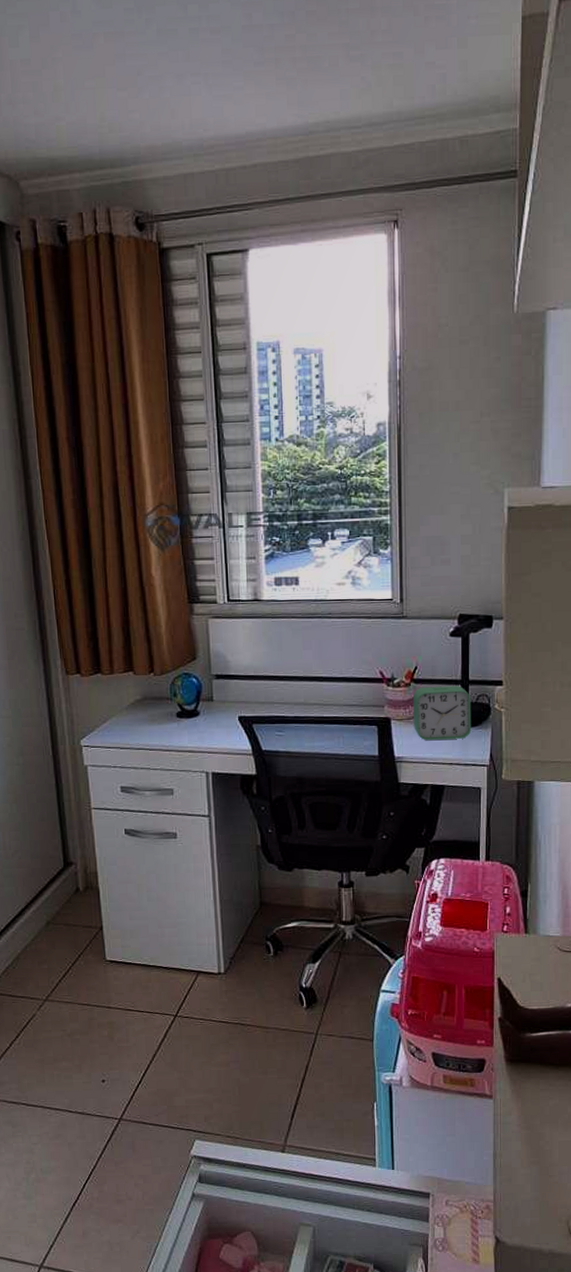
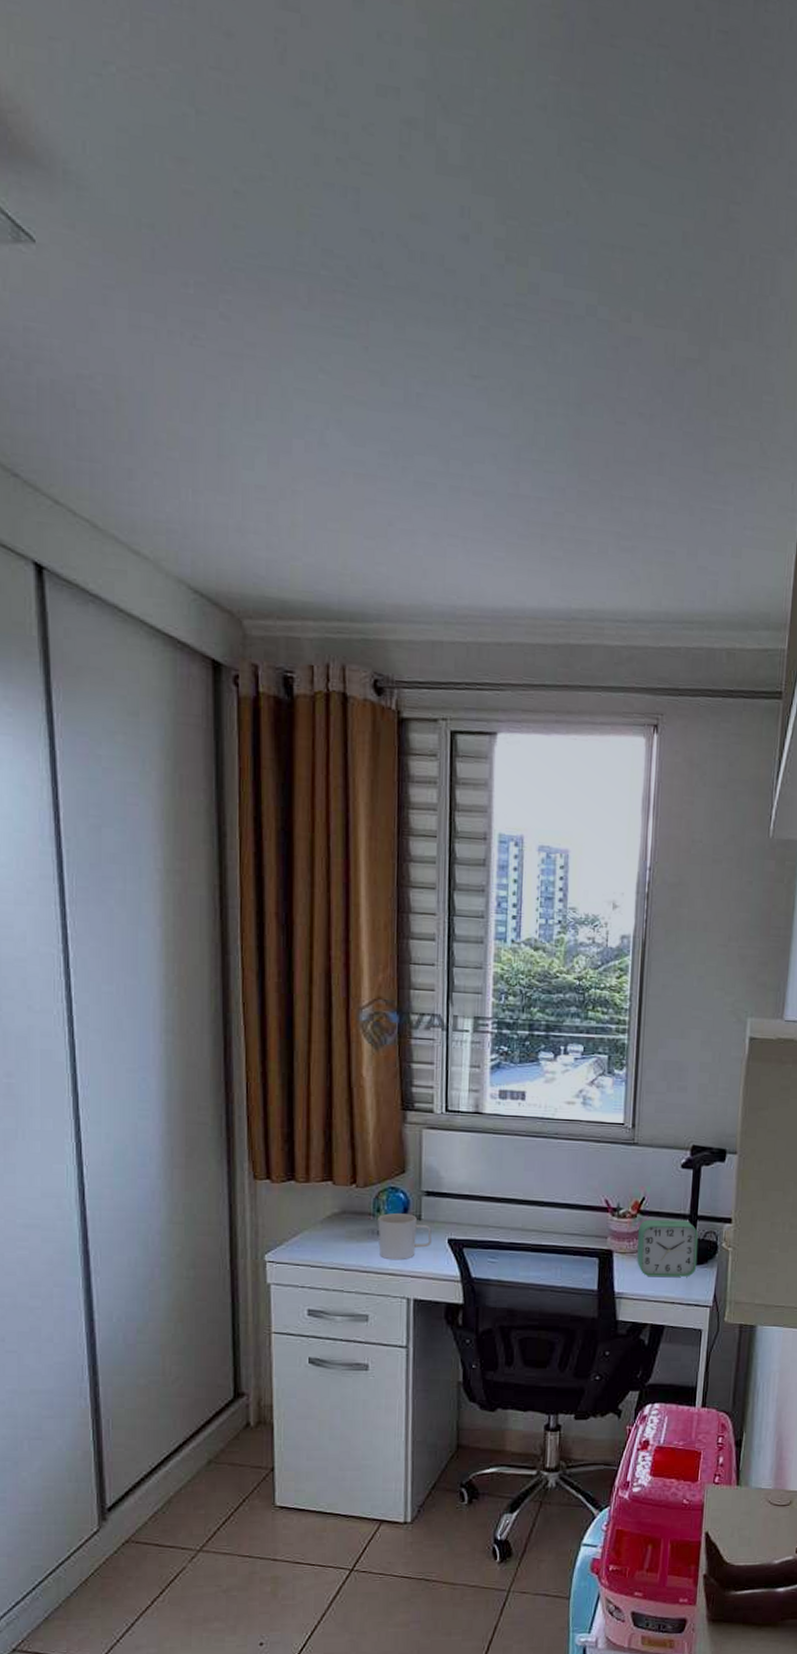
mug: none [175,696,225,739] -> present [378,1213,433,1261]

